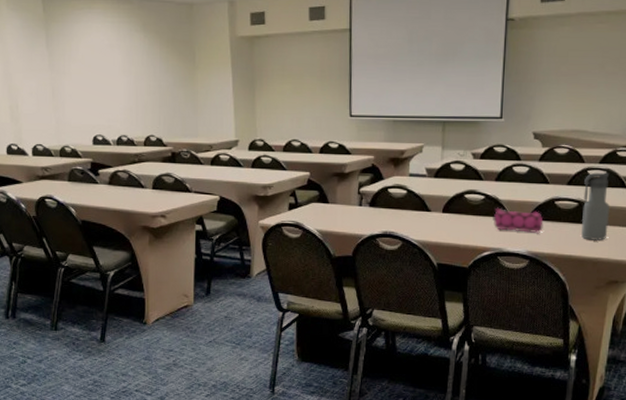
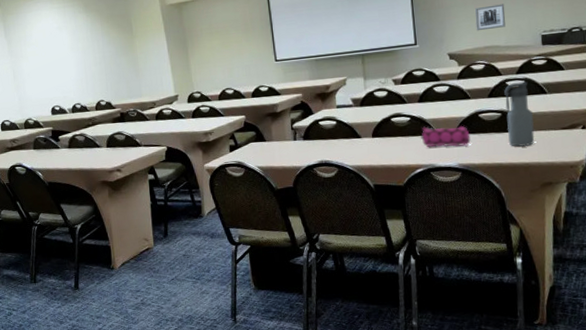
wall art: none [566,86,599,113] -> present [474,4,506,31]

